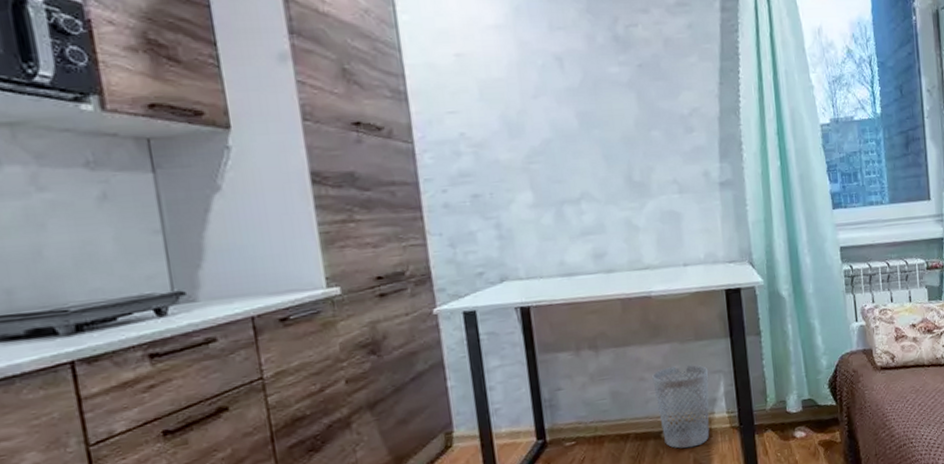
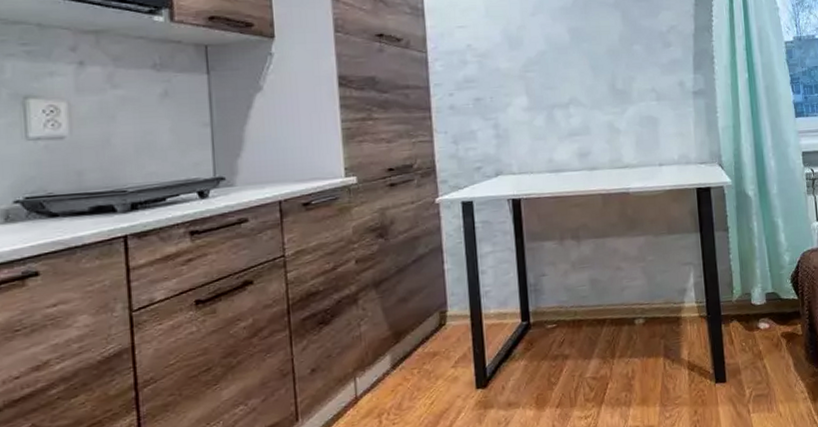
wastebasket: present [652,364,710,449] -> none [628,256,680,335]

